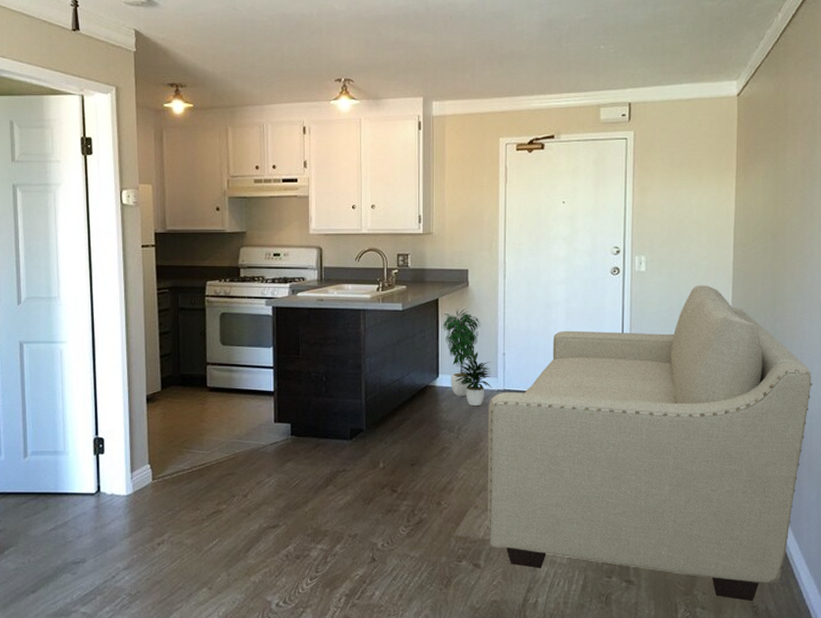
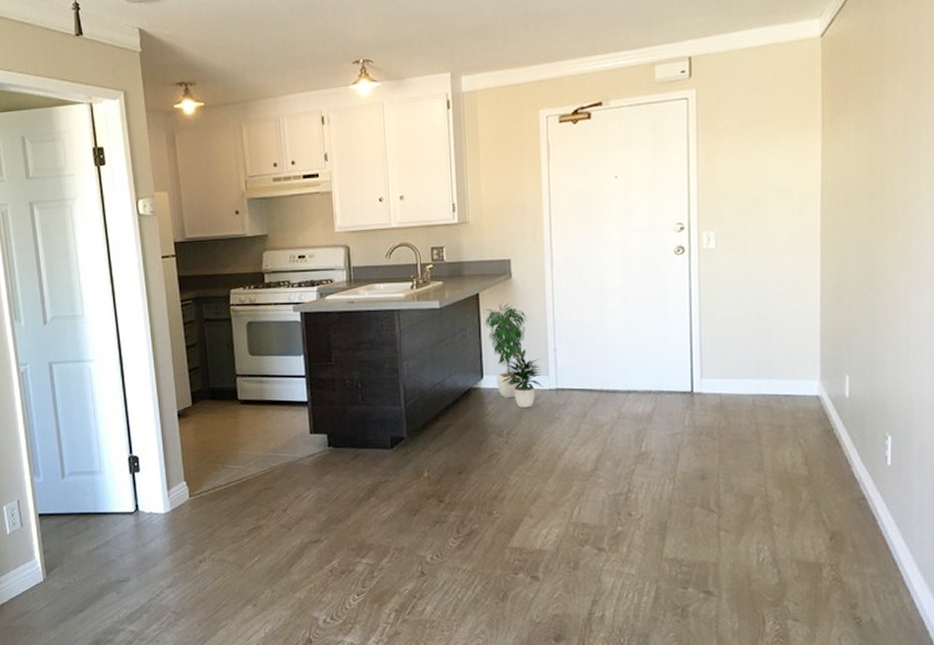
sofa: present [487,285,812,602] -> none [539,259,922,613]

